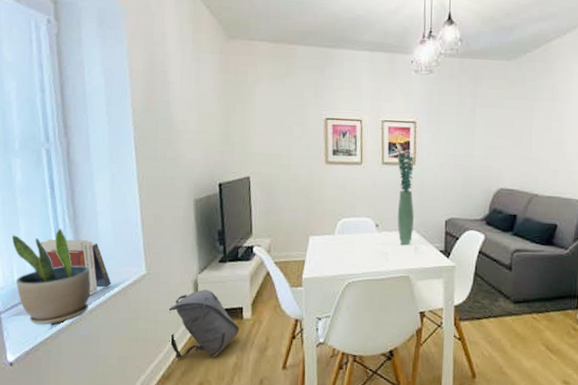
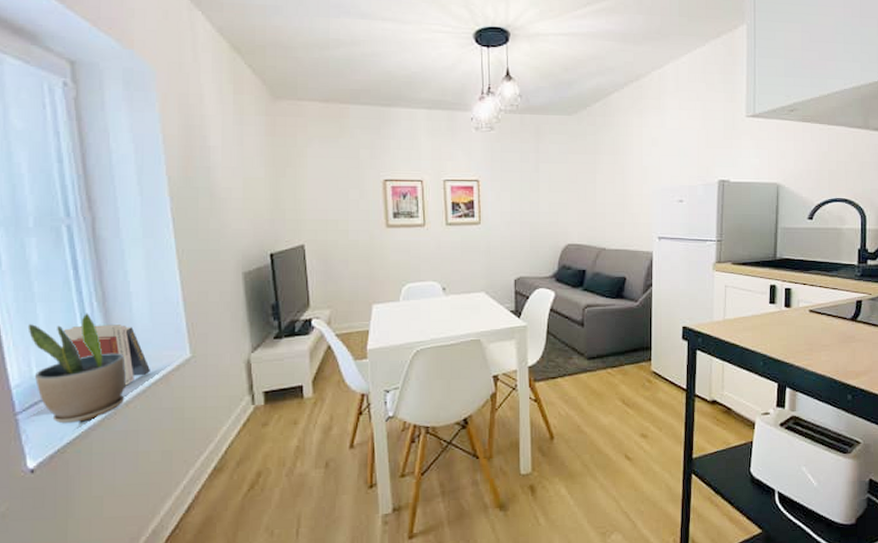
backpack: present [168,290,239,359] -> none [218,370,300,448]
vase: present [397,151,415,246] -> none [462,211,482,308]

